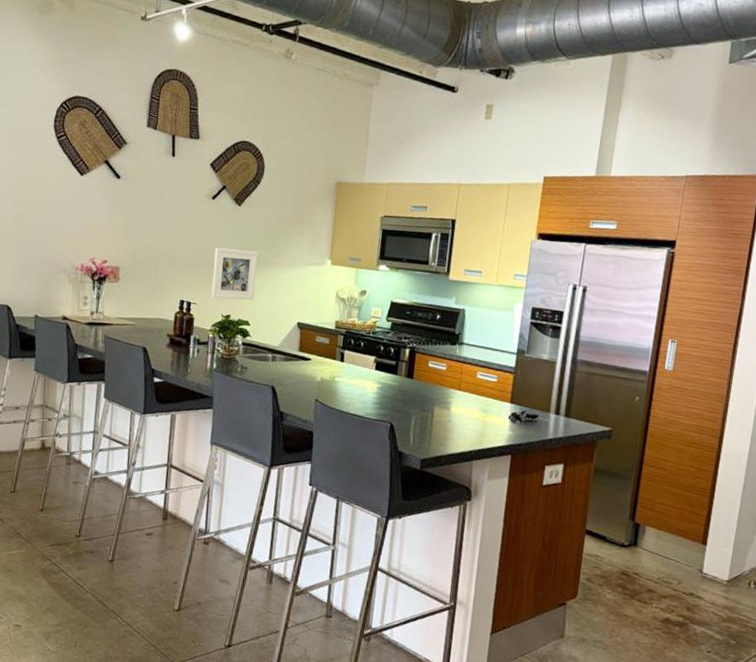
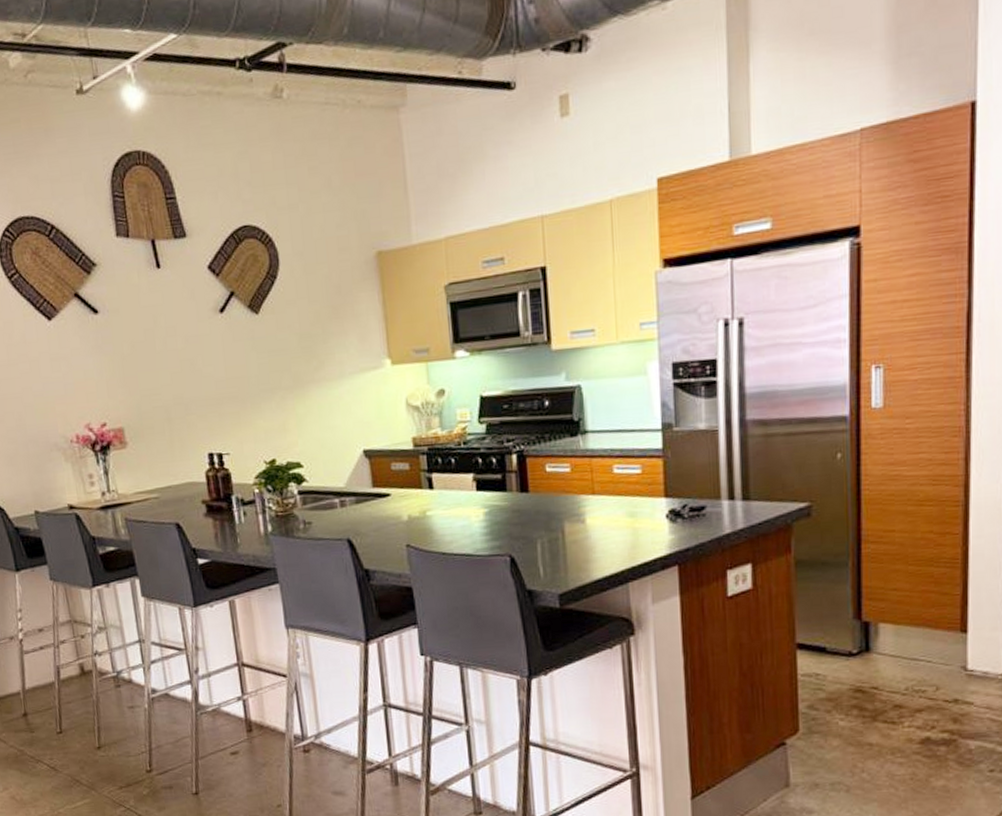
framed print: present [211,247,259,301] -> none [238,369,302,443]

